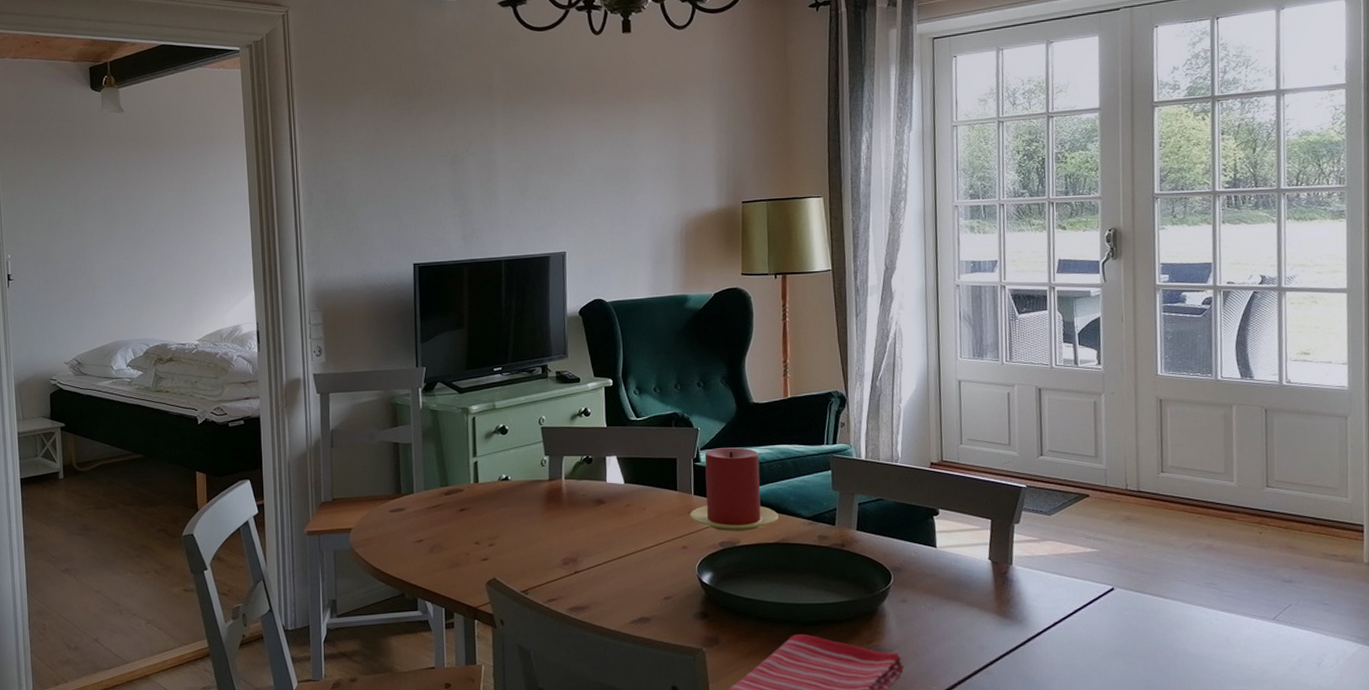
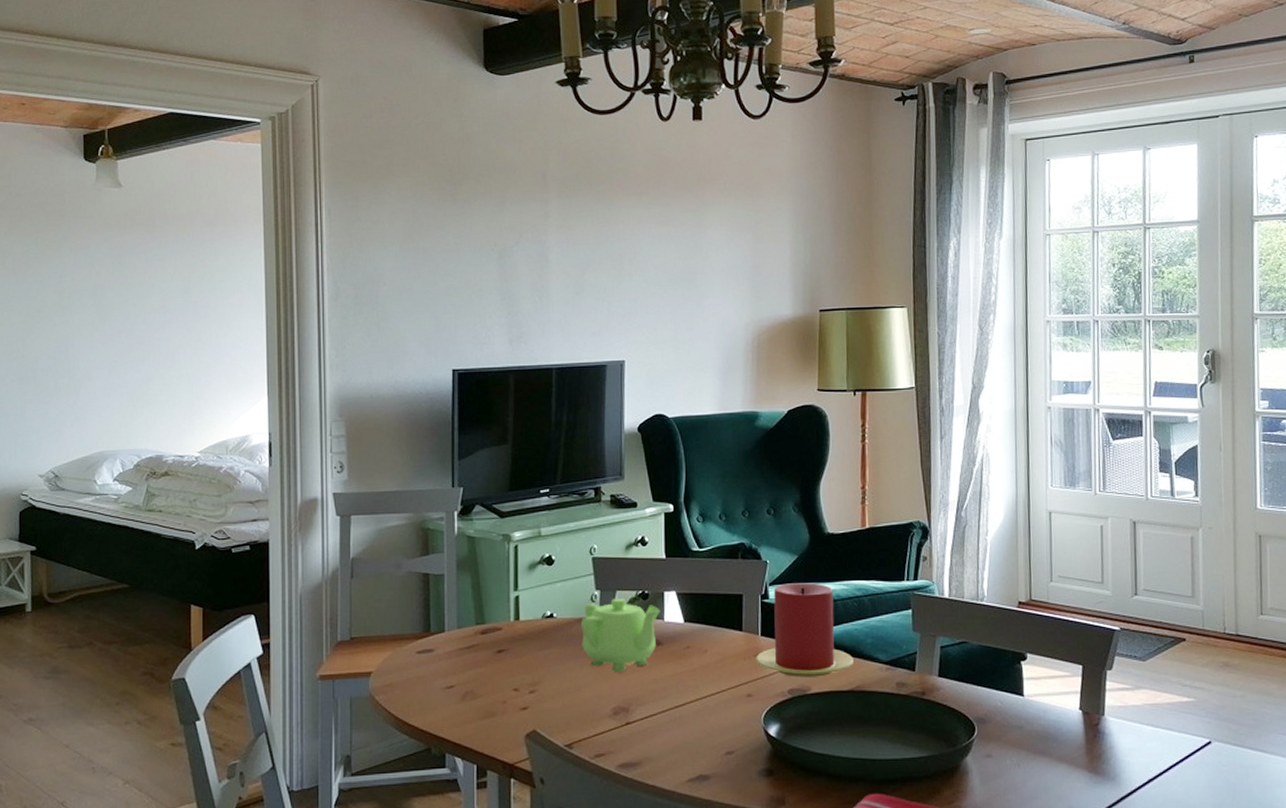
teapot: none [533,463,603,527] -> present [581,599,660,672]

